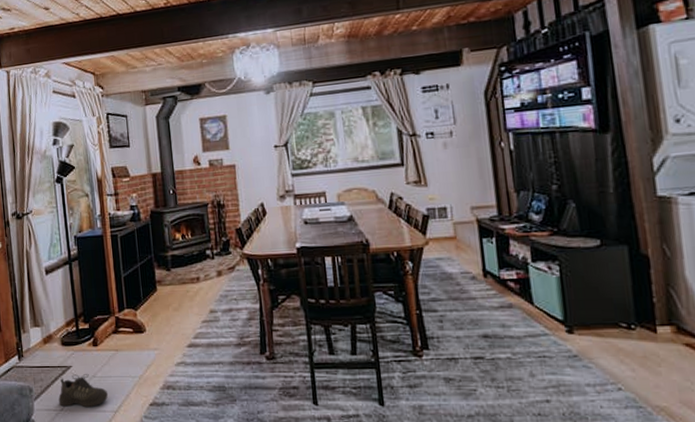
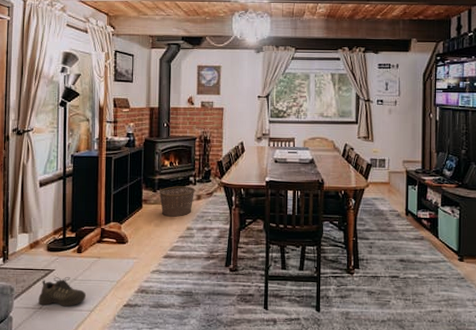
basket: none [174,261,215,299] -> present [159,186,195,217]

